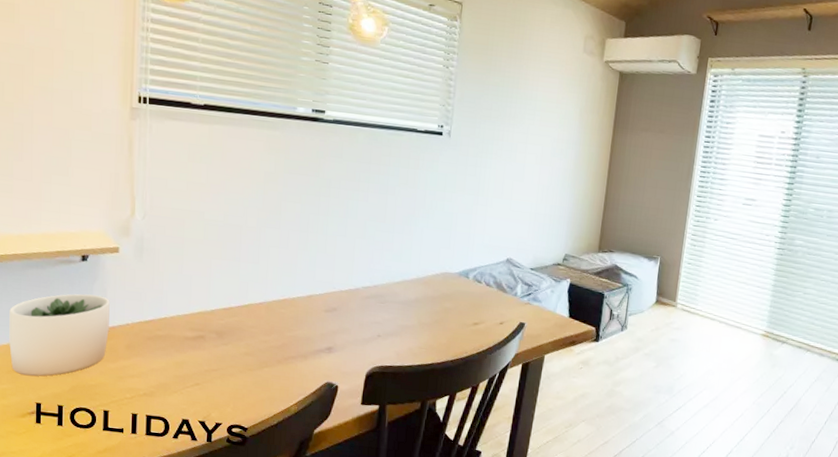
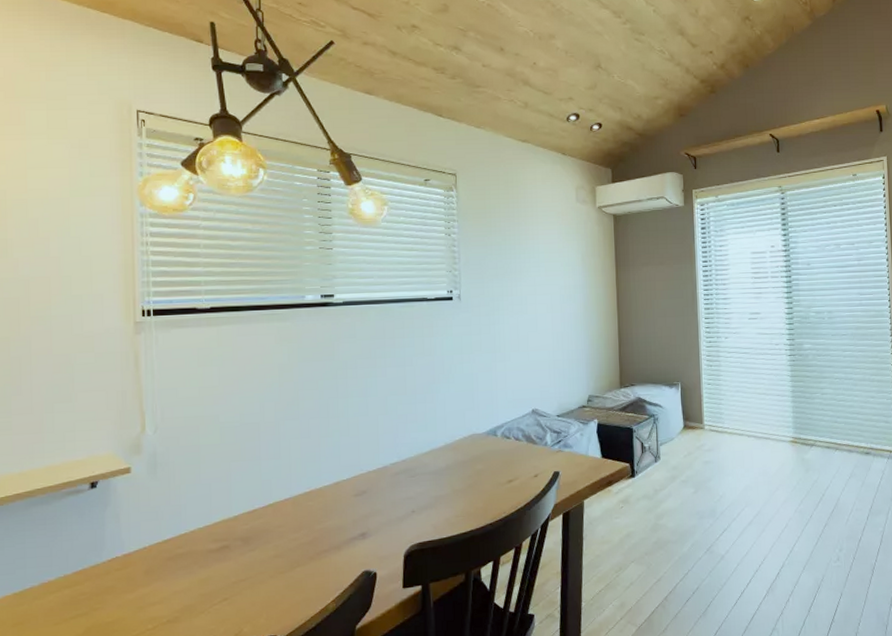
planter: present [9,293,110,377] -> none [13,522,125,626]

